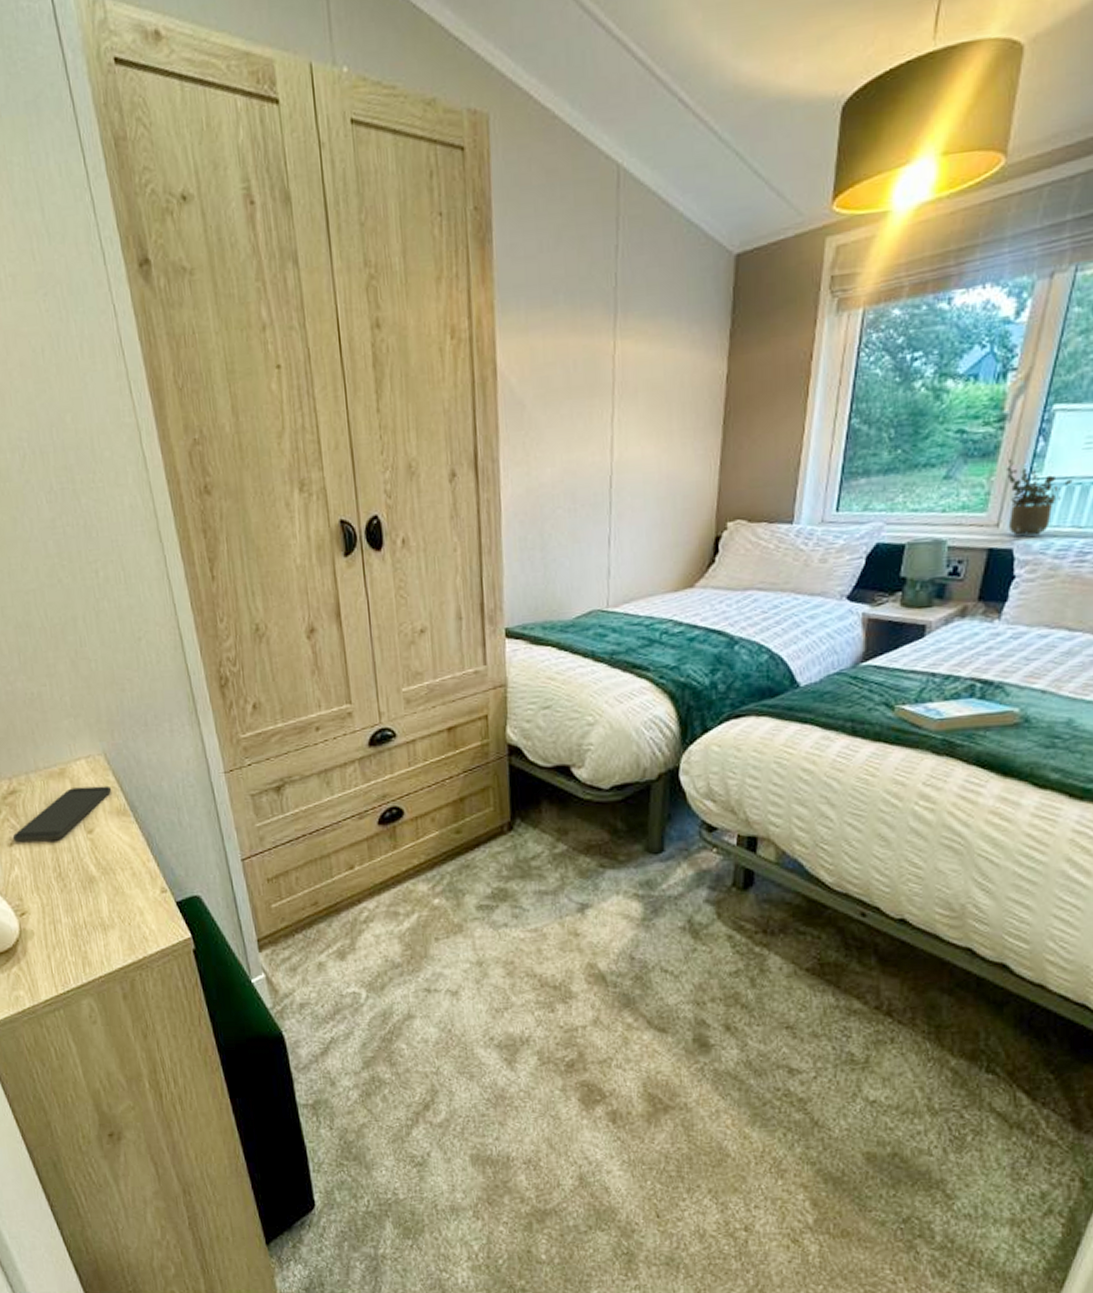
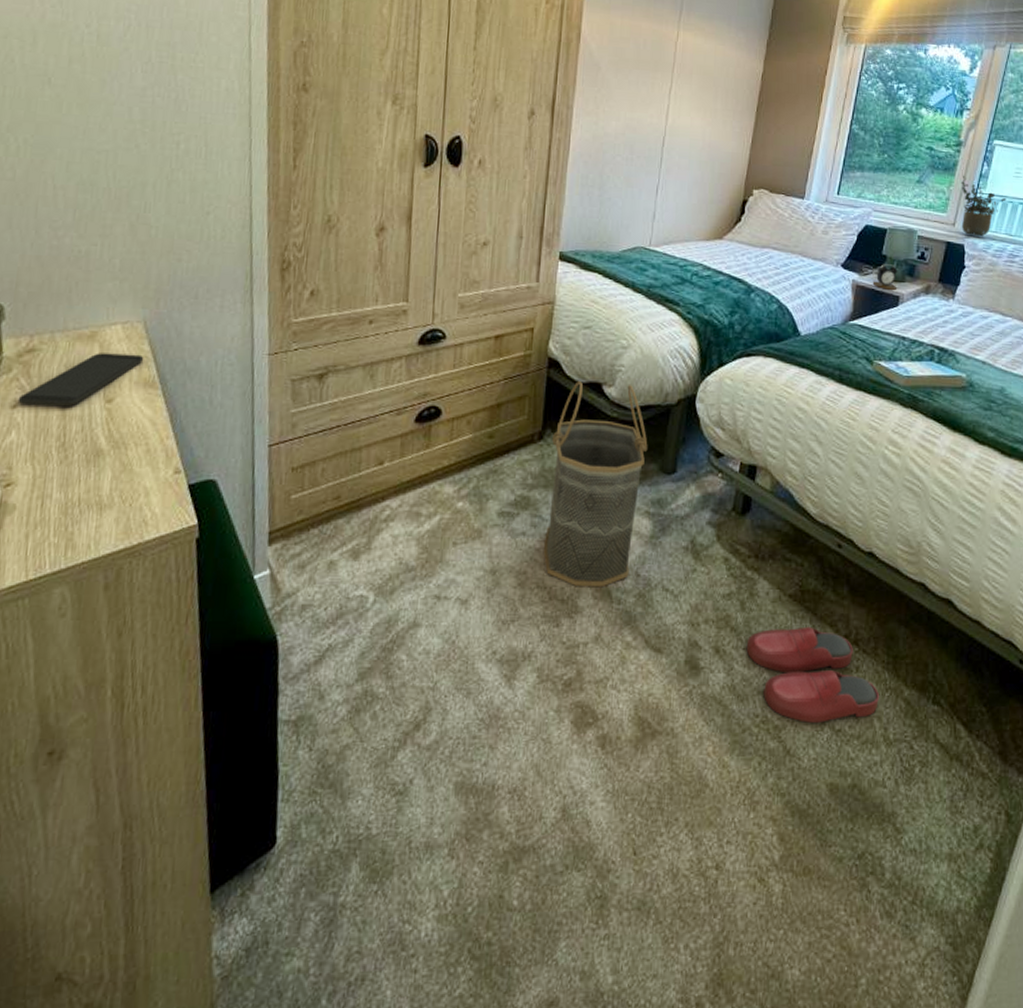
basket: none [523,762,629,973] -> present [543,380,648,588]
slippers: none [760,1000,921,1095] -> present [746,626,880,723]
alarm clock: none [890,587,923,619] -> present [873,264,898,290]

